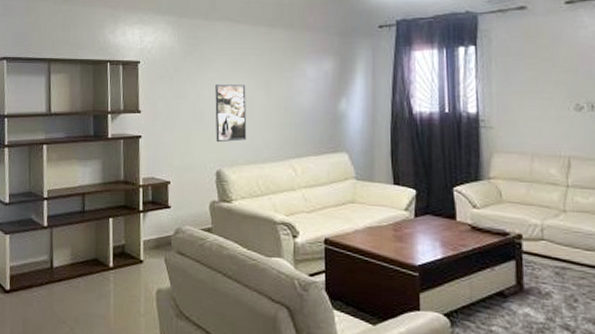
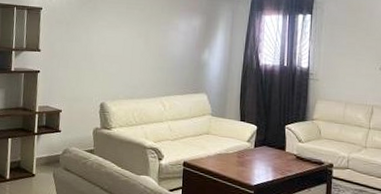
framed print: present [215,84,247,143] -> none [101,32,129,80]

